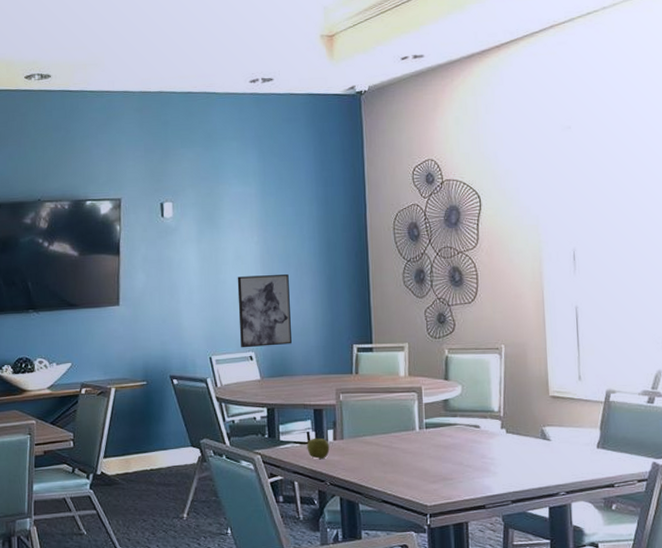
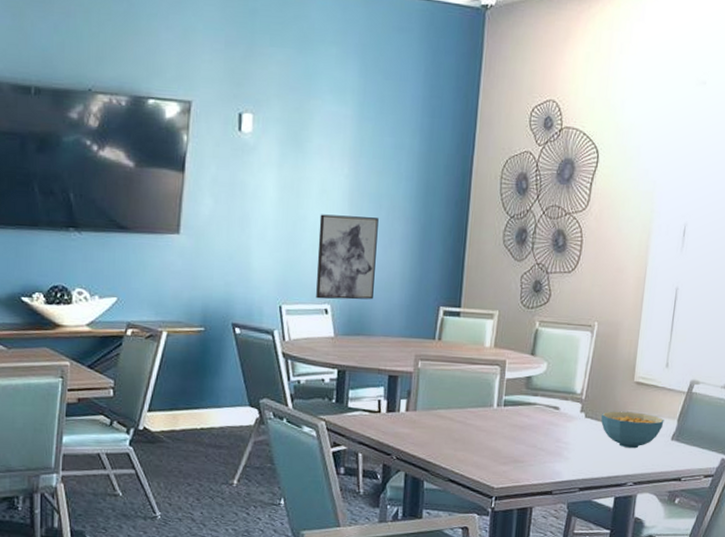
apple: present [307,437,330,459] -> none [376,406,401,430]
cereal bowl: none [521,424,587,459] -> present [600,411,664,449]

